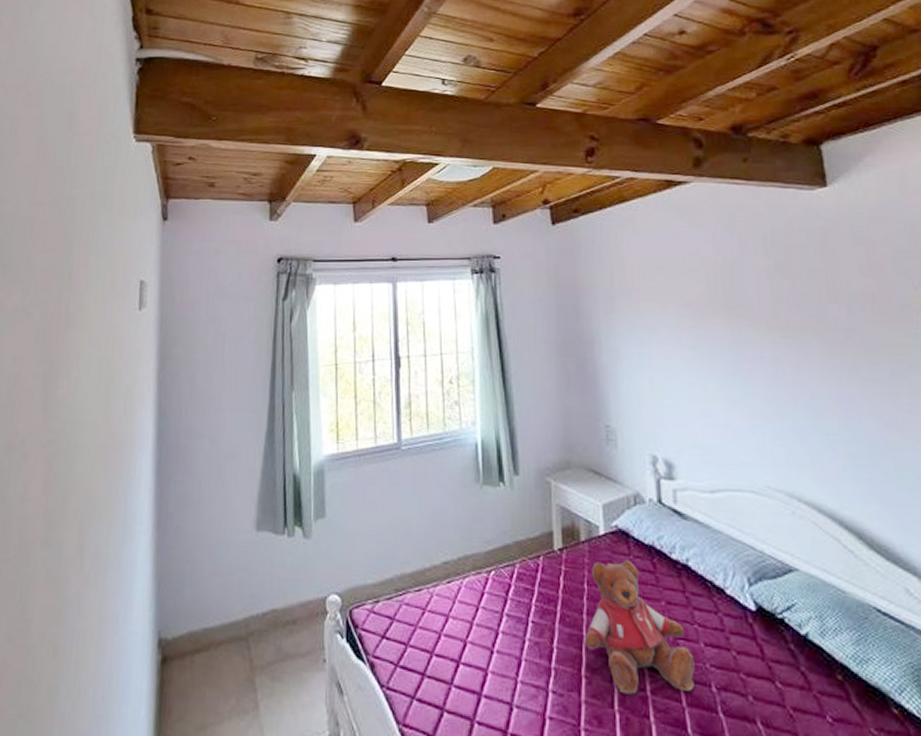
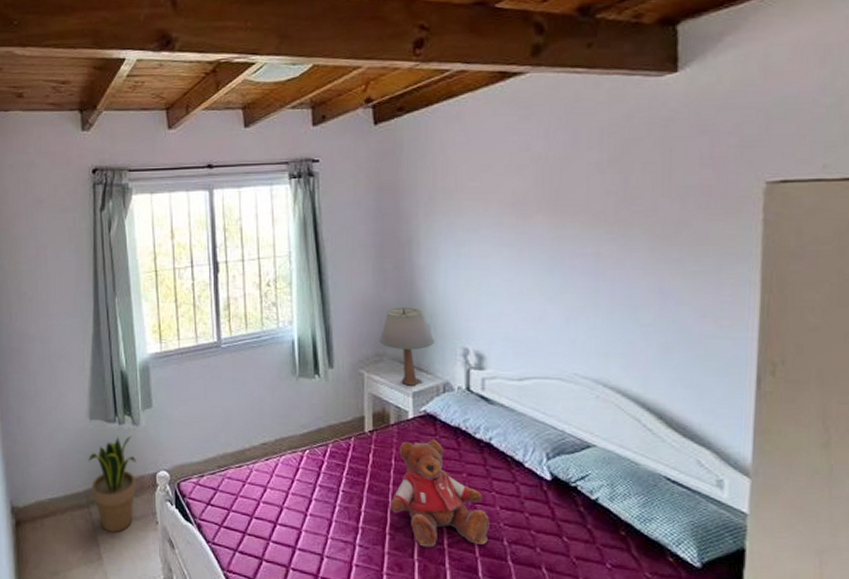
potted plant: none [251,550,305,673] -> present [88,435,136,532]
table lamp: none [565,409,623,497] -> present [379,307,435,386]

